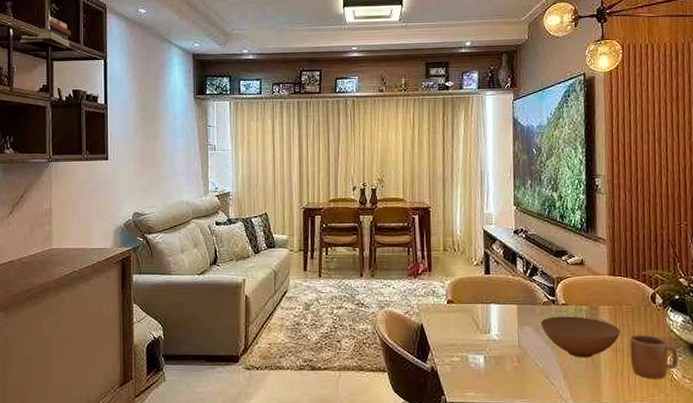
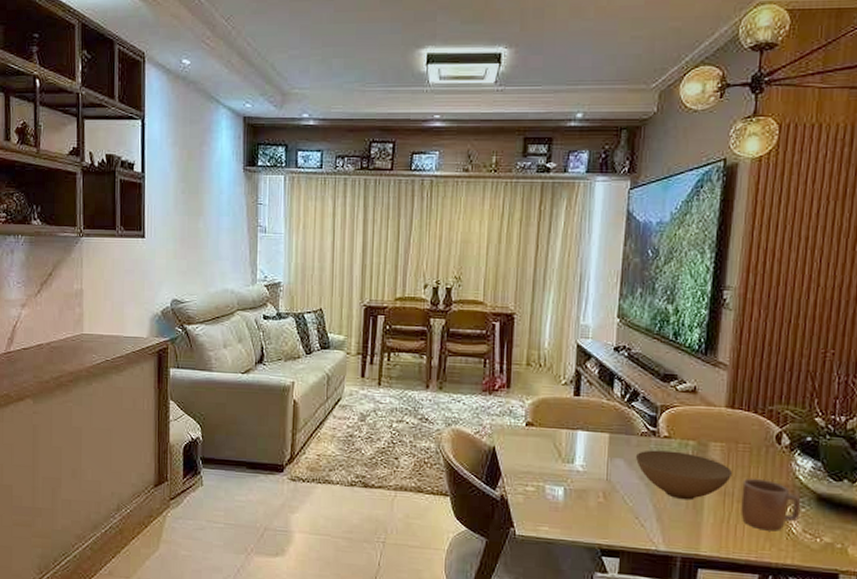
books: present [20,15,72,51] -> none [47,64,105,106]

